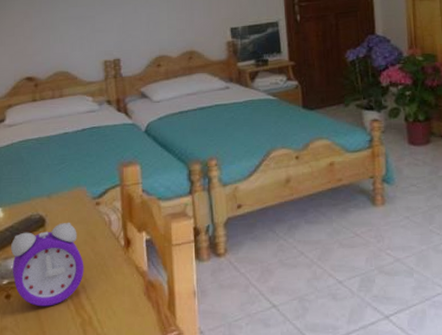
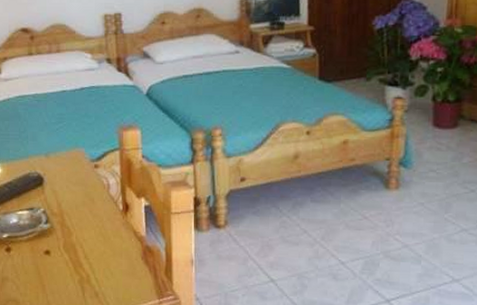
alarm clock: present [11,223,84,307] -> none [10,183,82,262]

